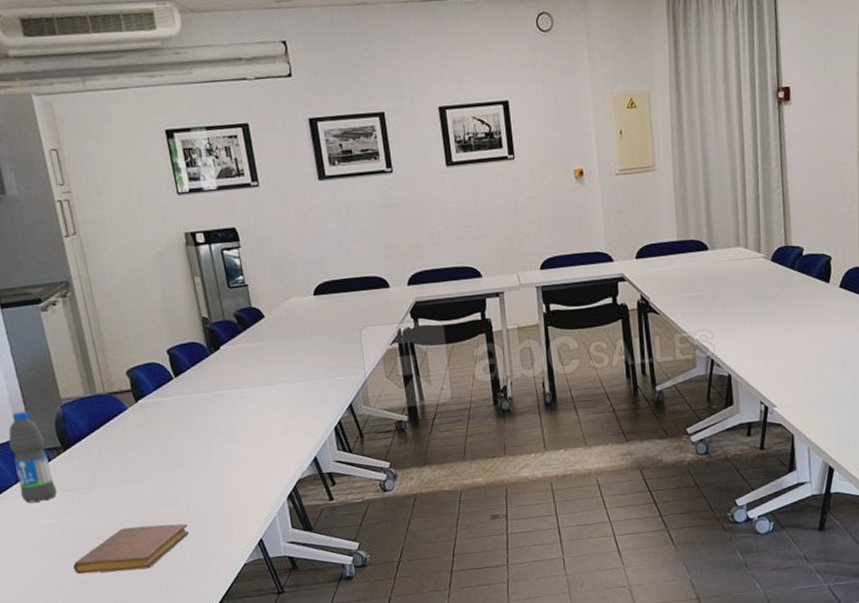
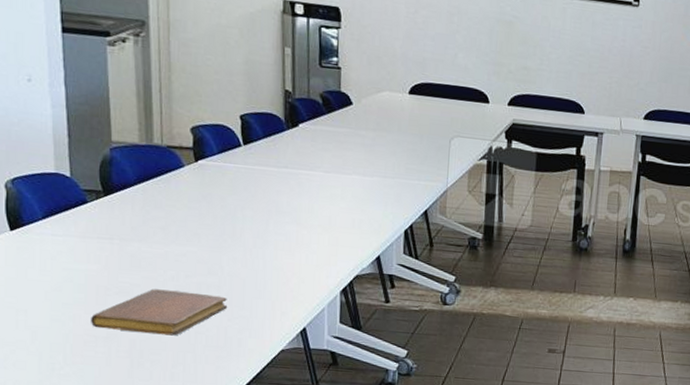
water bottle: present [8,411,57,503] -> none [43,144,88,244]

